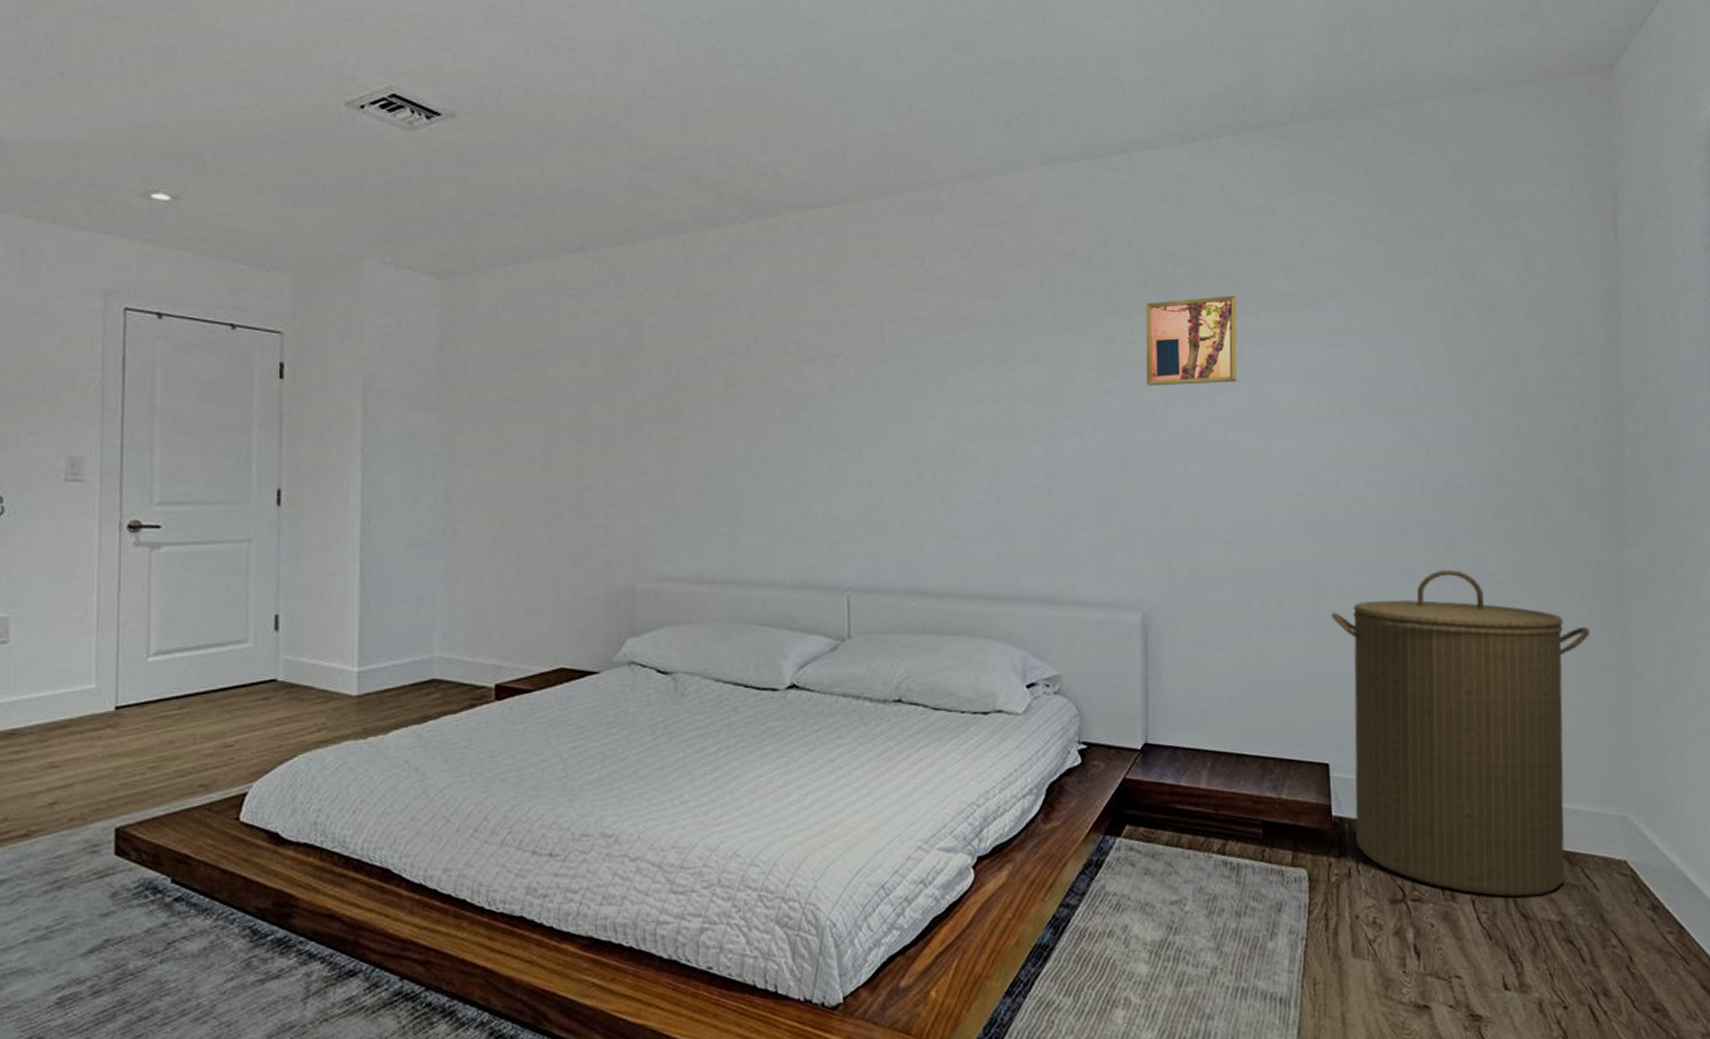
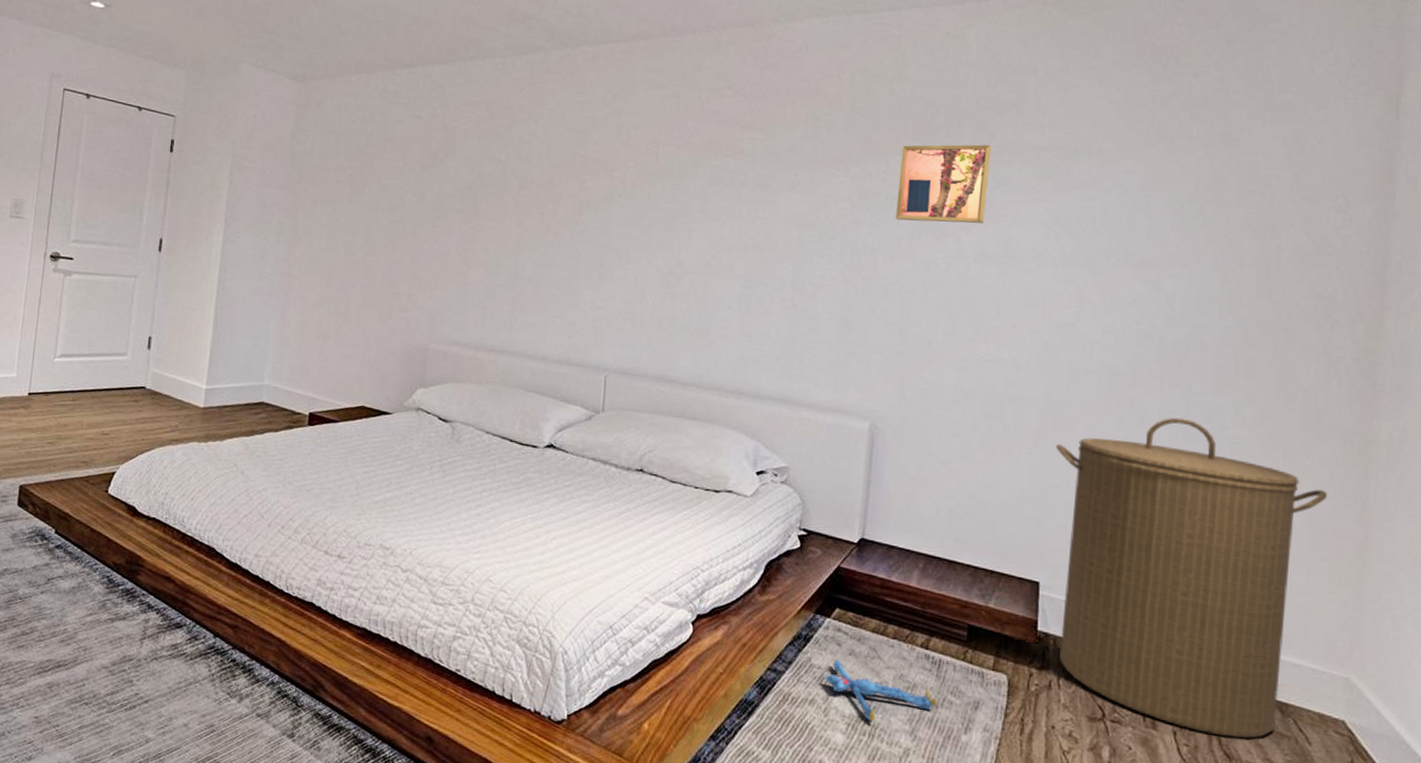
plush toy: none [1121,880,1239,944] -> present [824,658,937,722]

